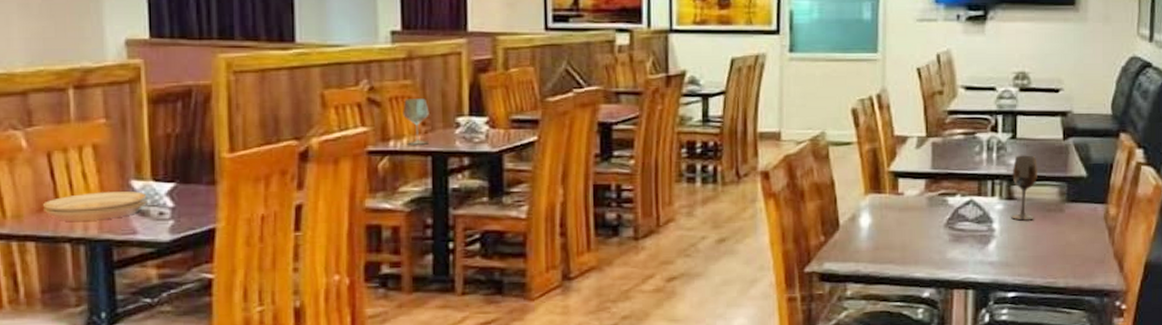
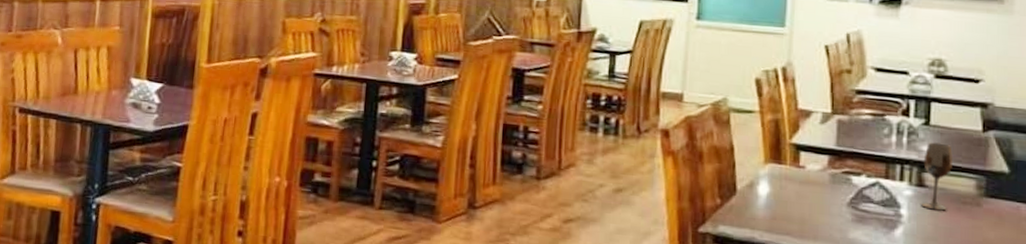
plate: present [43,191,147,221] -> none [66,85,141,108]
wine glass: present [403,98,430,145] -> none [346,32,369,73]

